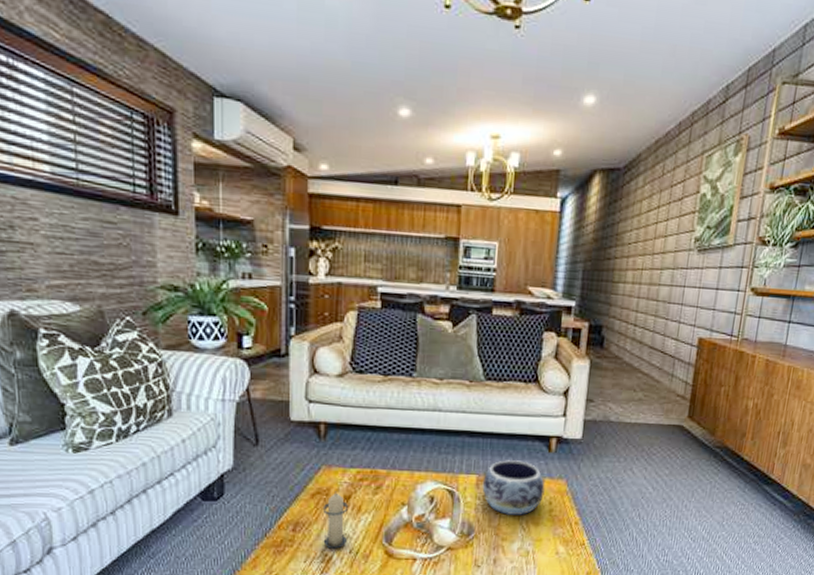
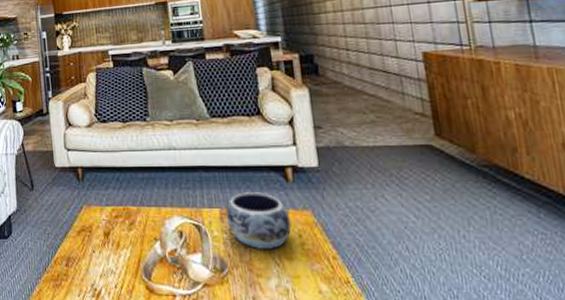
candle: present [322,491,349,549] -> none [88,228,112,284]

